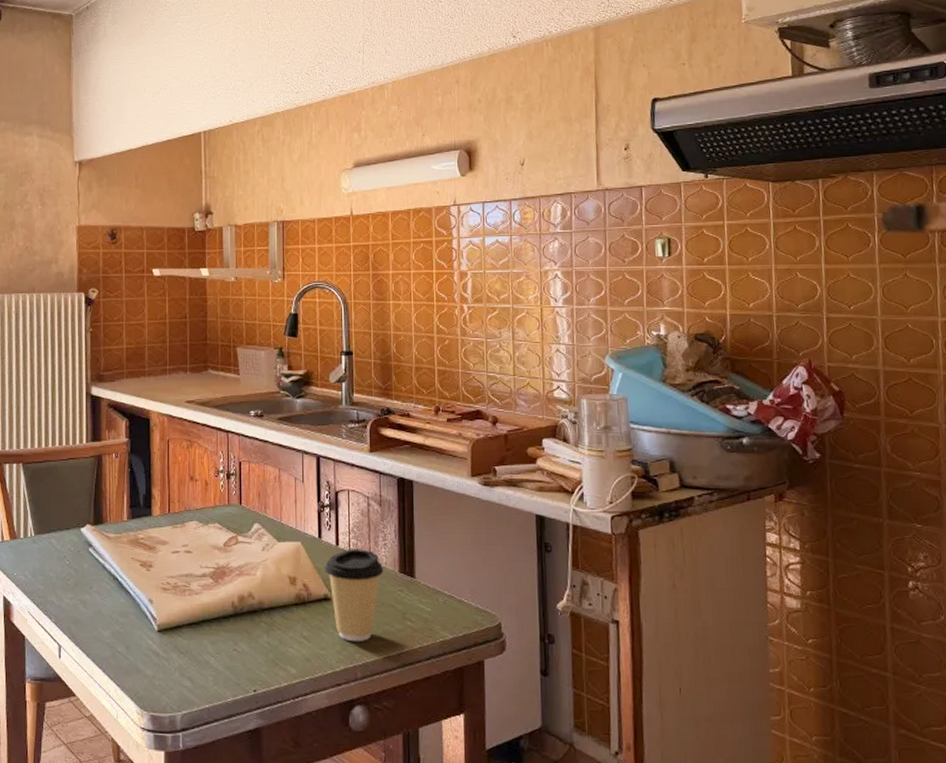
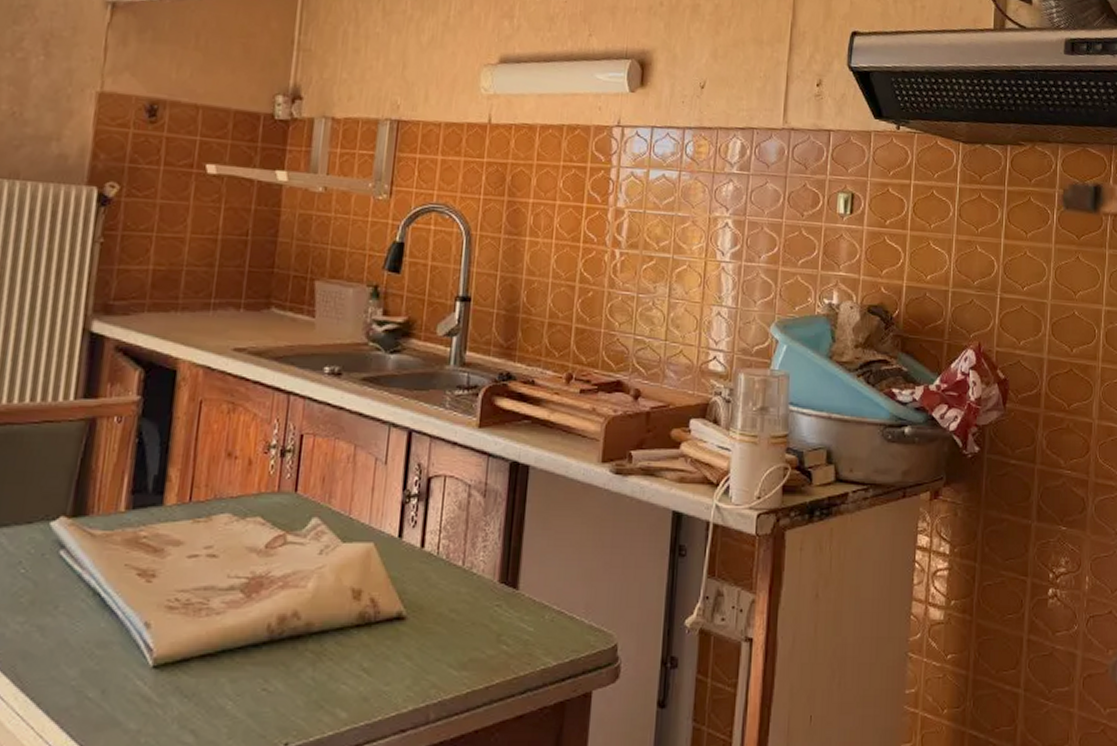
coffee cup: present [324,549,384,642] -> none [401,552,480,674]

